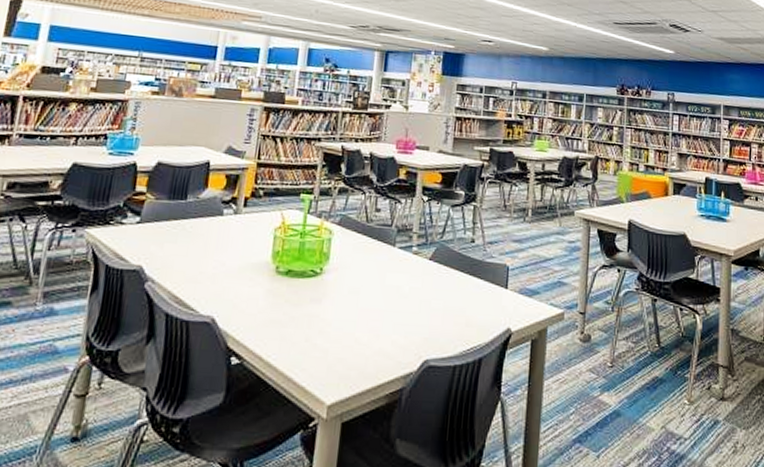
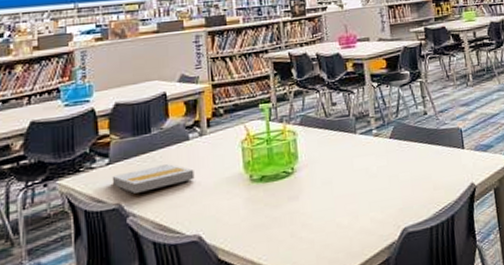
book: none [138,235,222,259] -> present [112,164,195,193]

